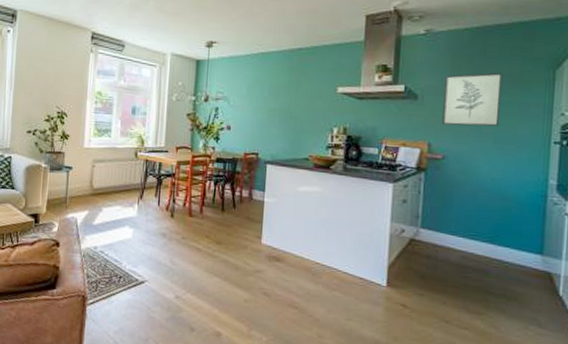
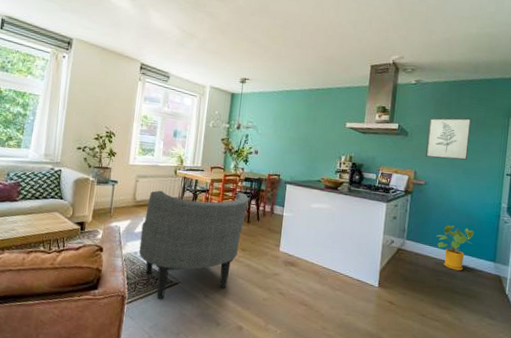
armchair: none [99,175,223,301] -> present [139,190,249,300]
house plant: none [461,208,512,266] -> present [436,225,474,271]

